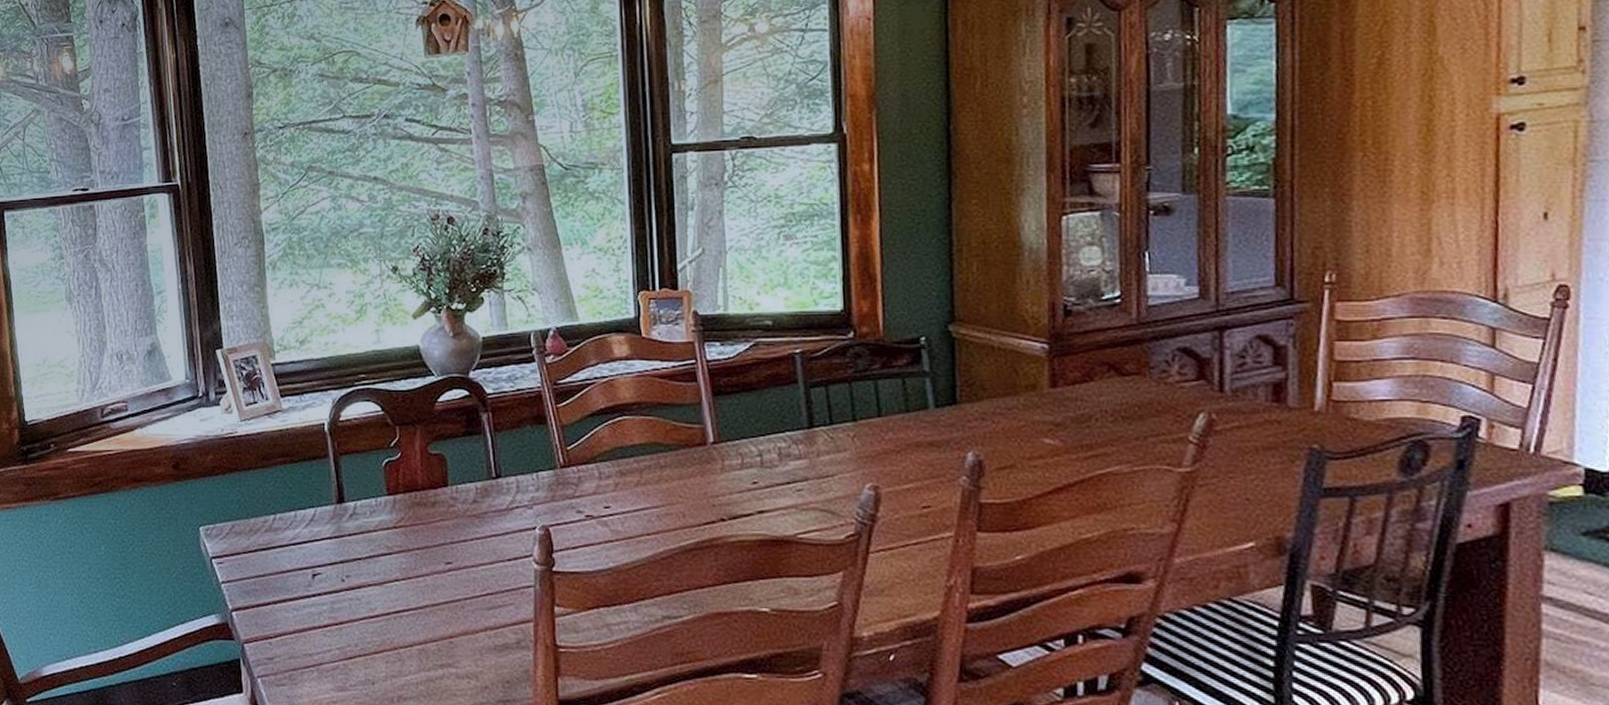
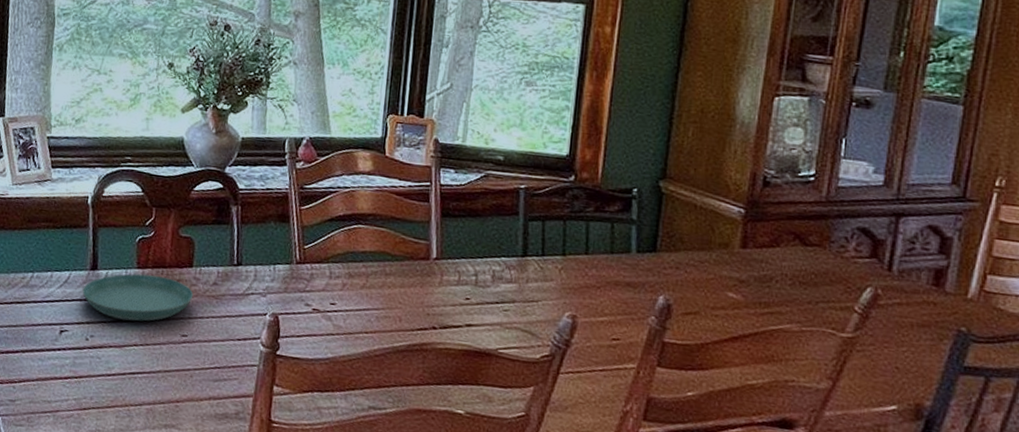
saucer: none [331,501,453,554] -> present [82,274,194,322]

